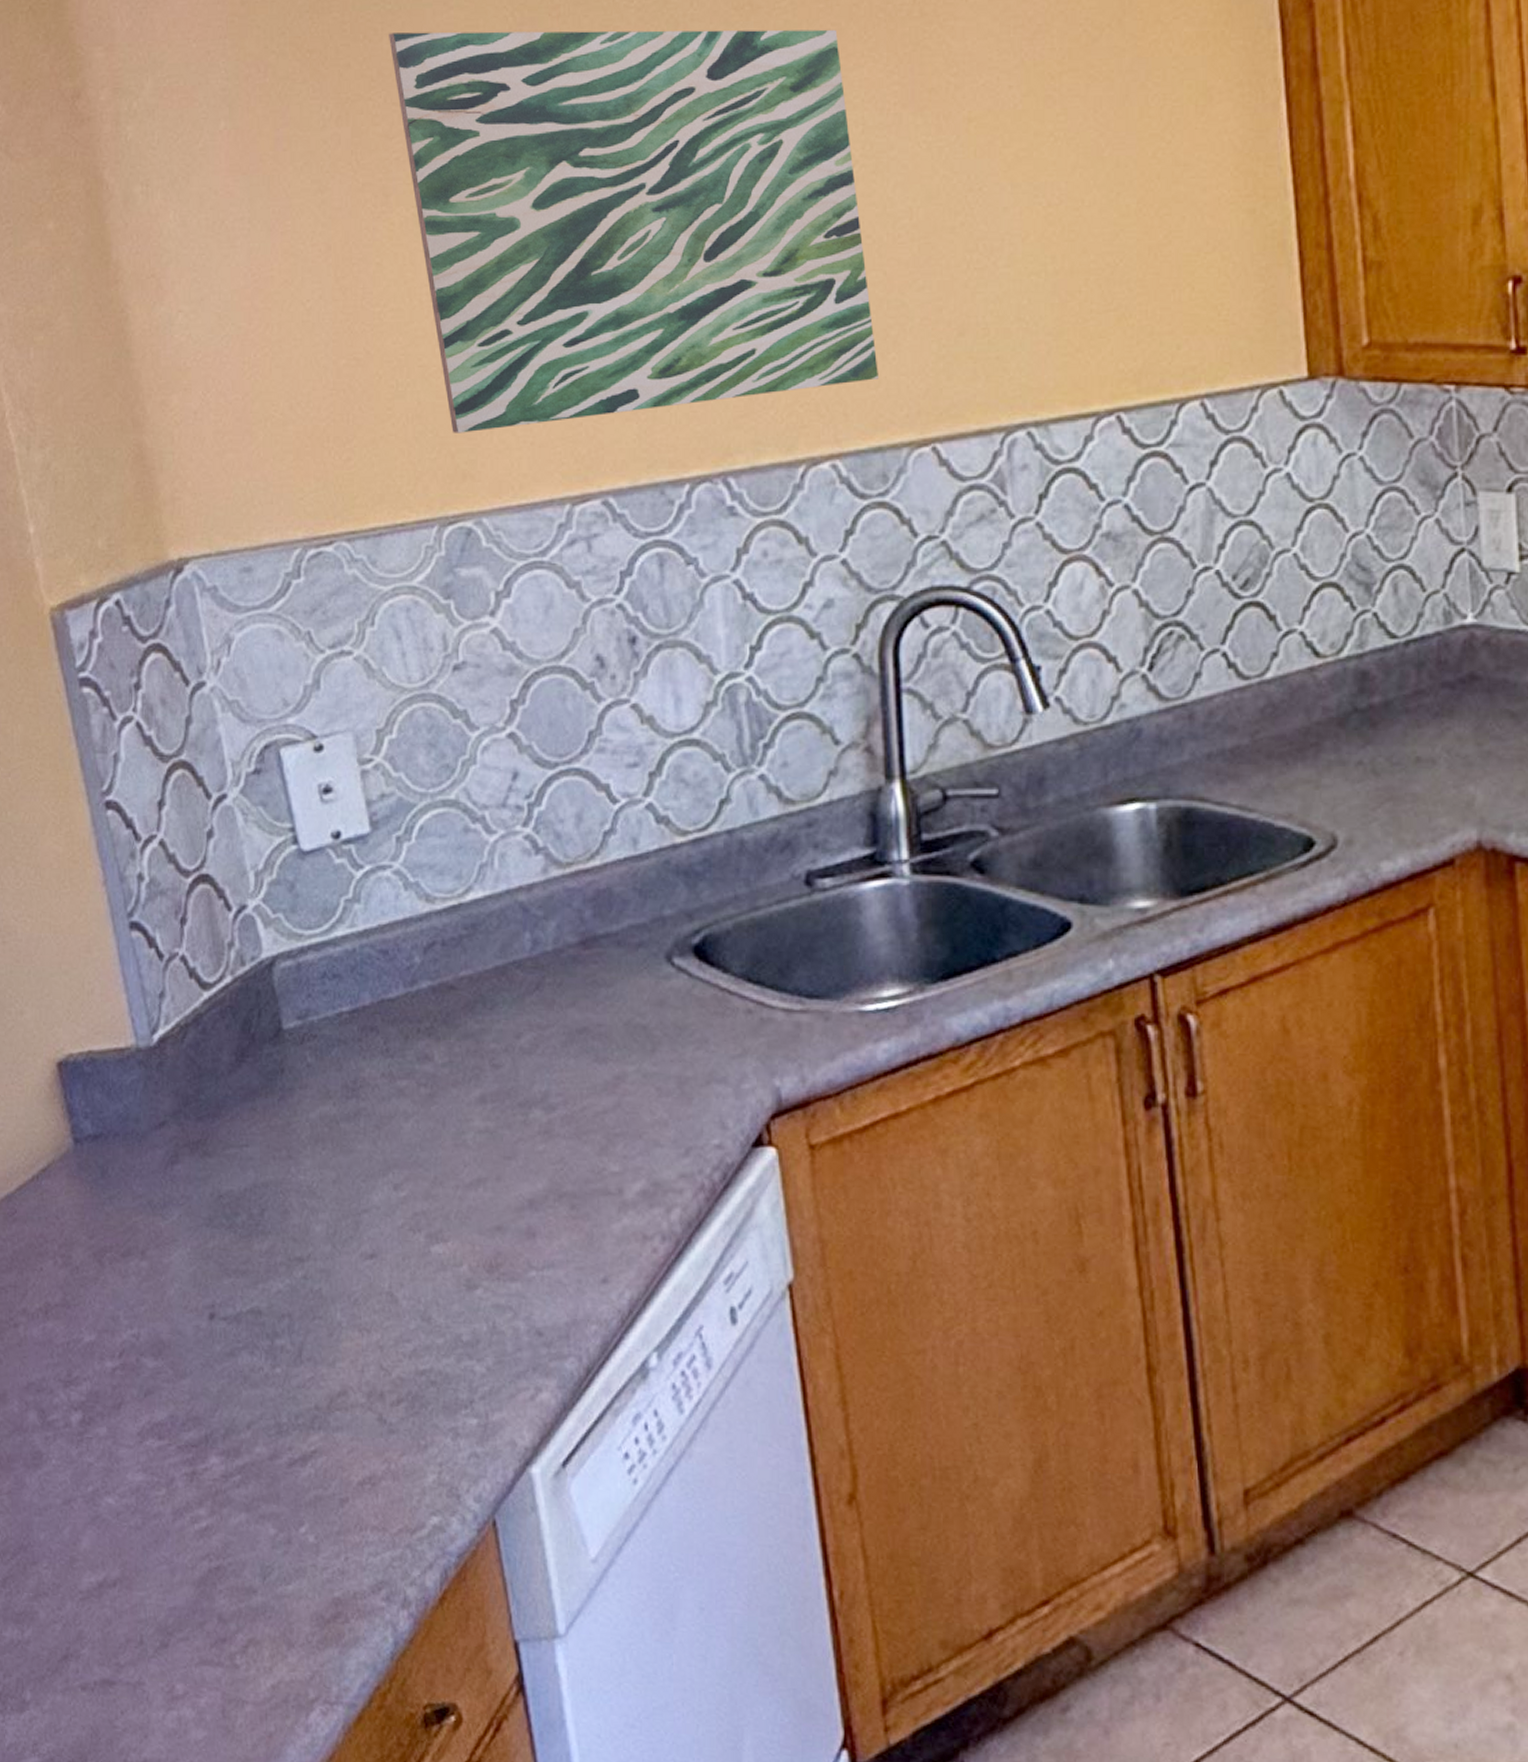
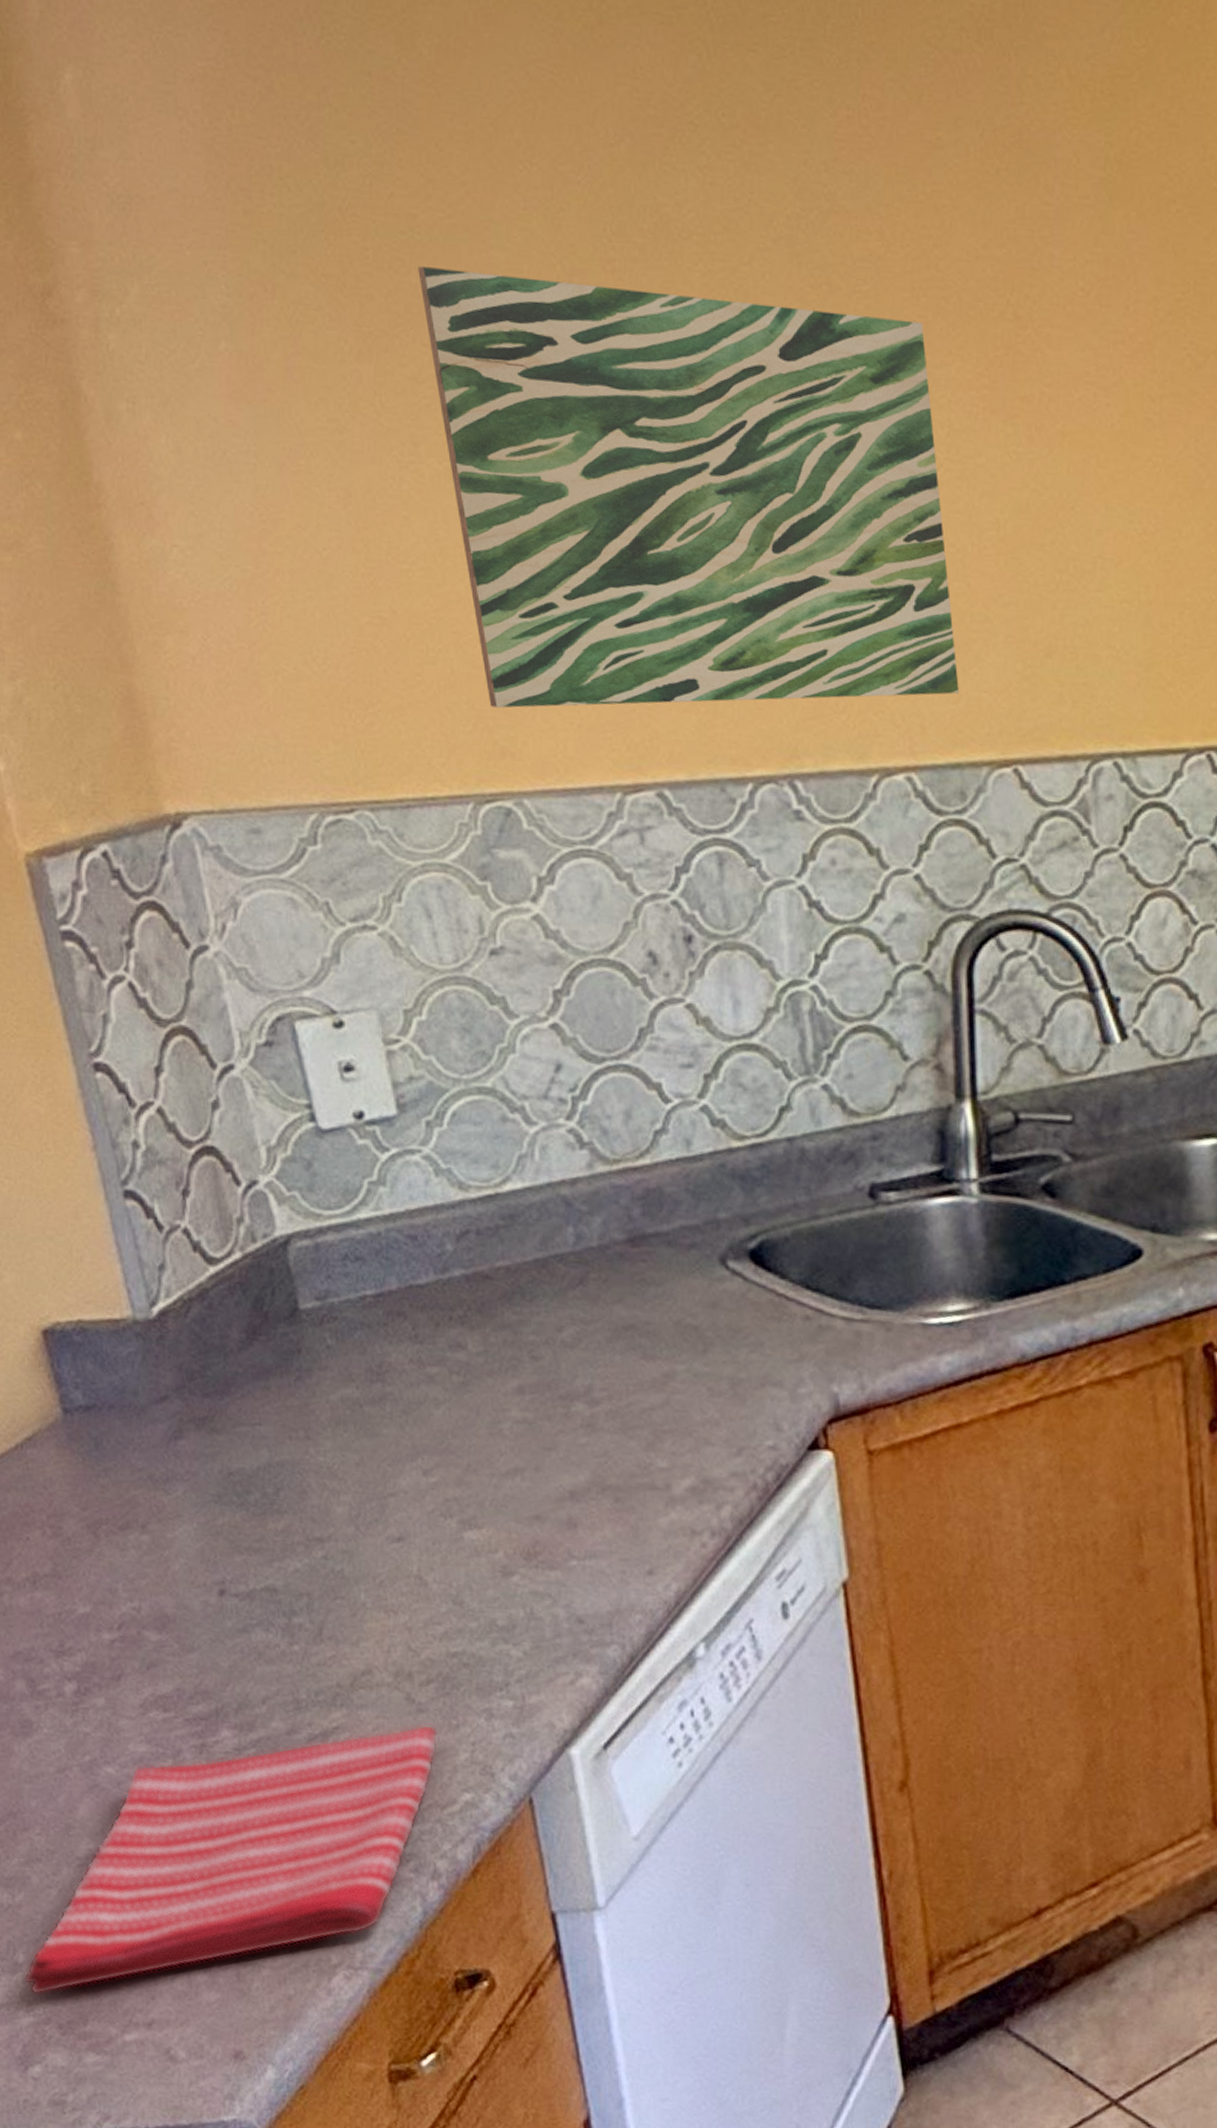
dish towel: none [30,1445,408,1734] -> present [23,1724,439,1995]

